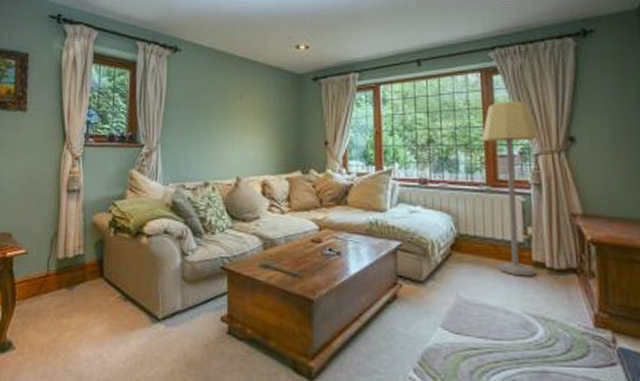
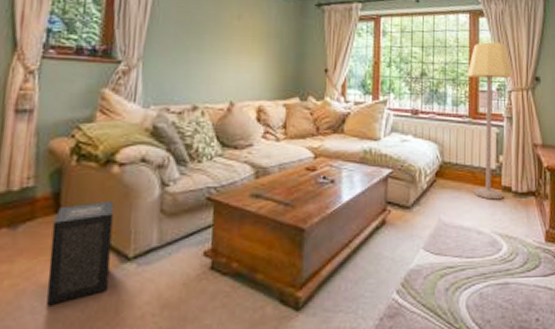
speaker: none [97,267,145,356] -> present [46,200,115,306]

